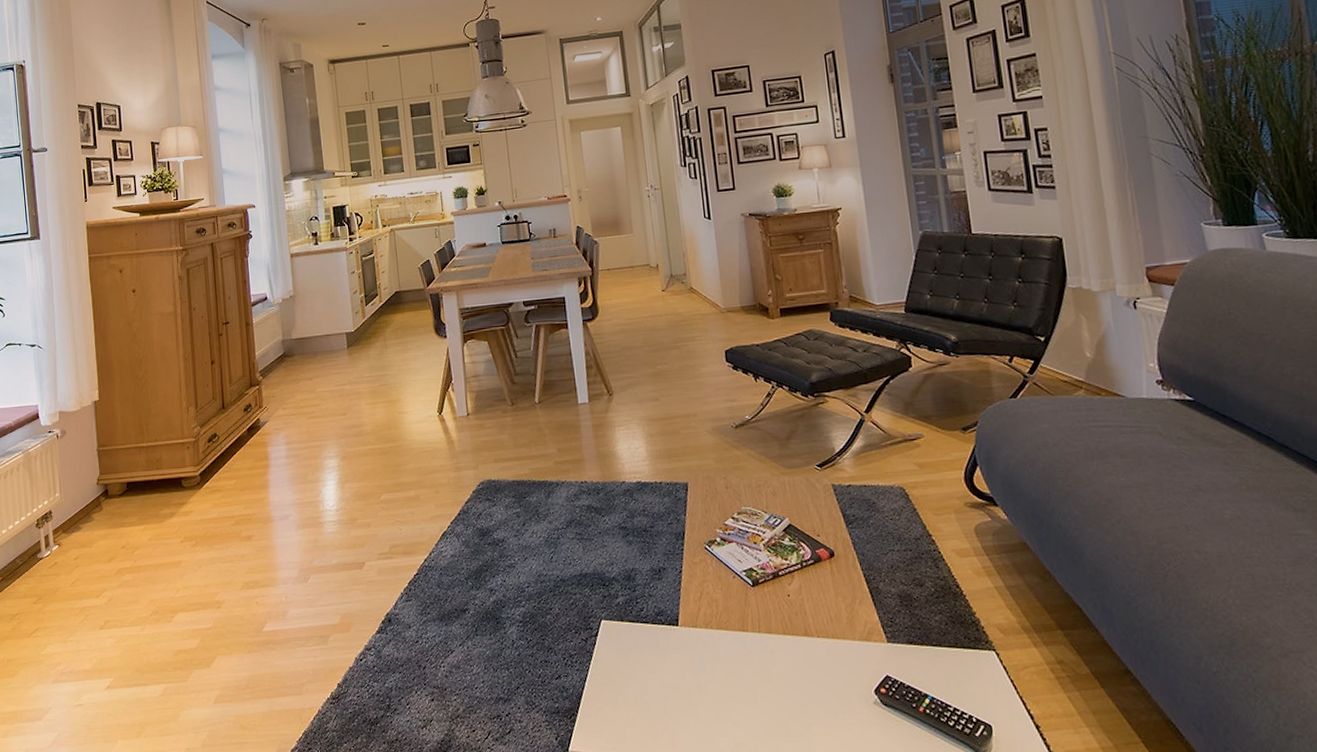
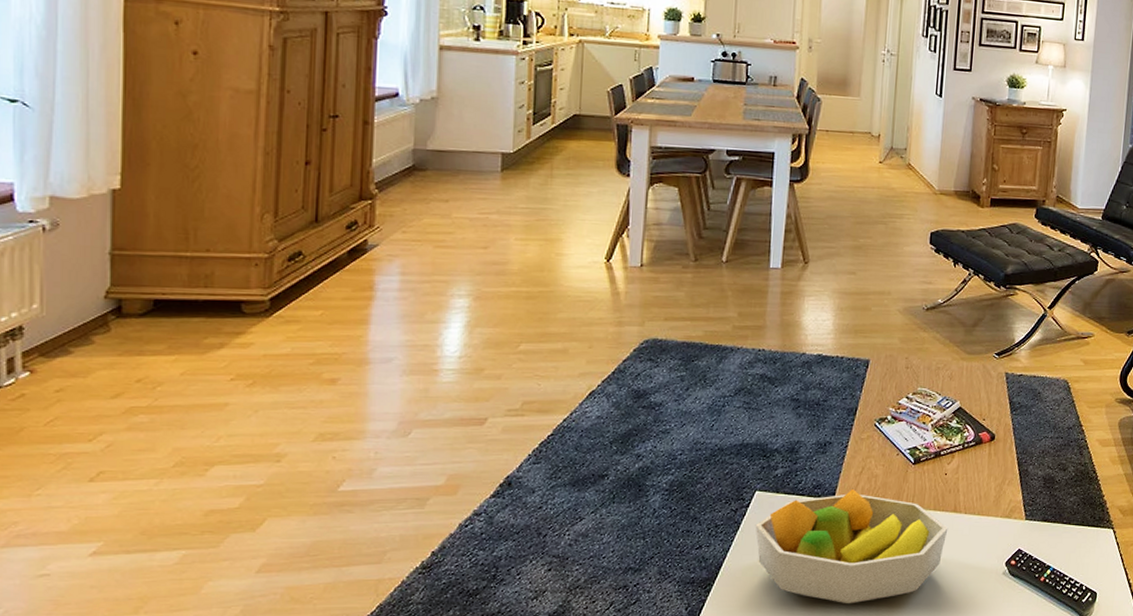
fruit bowl: none [606,614,803,736] -> present [755,488,948,604]

